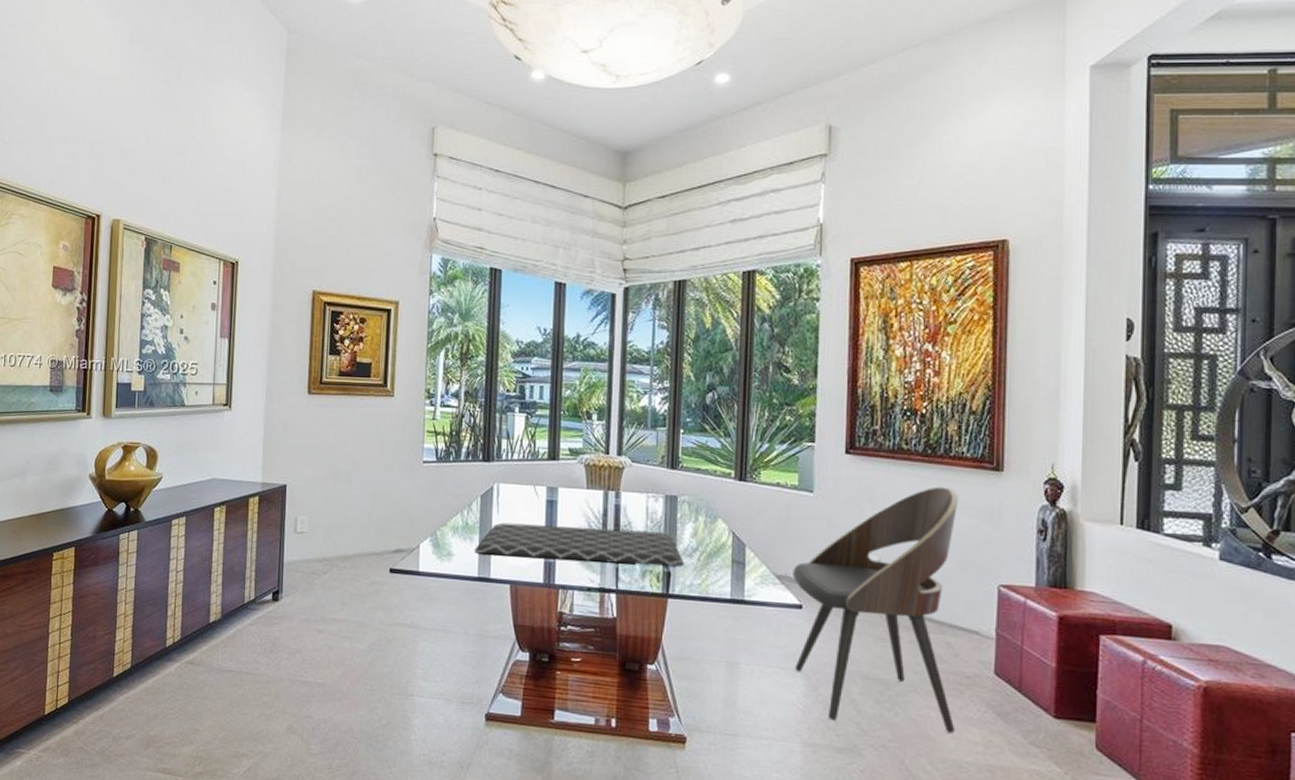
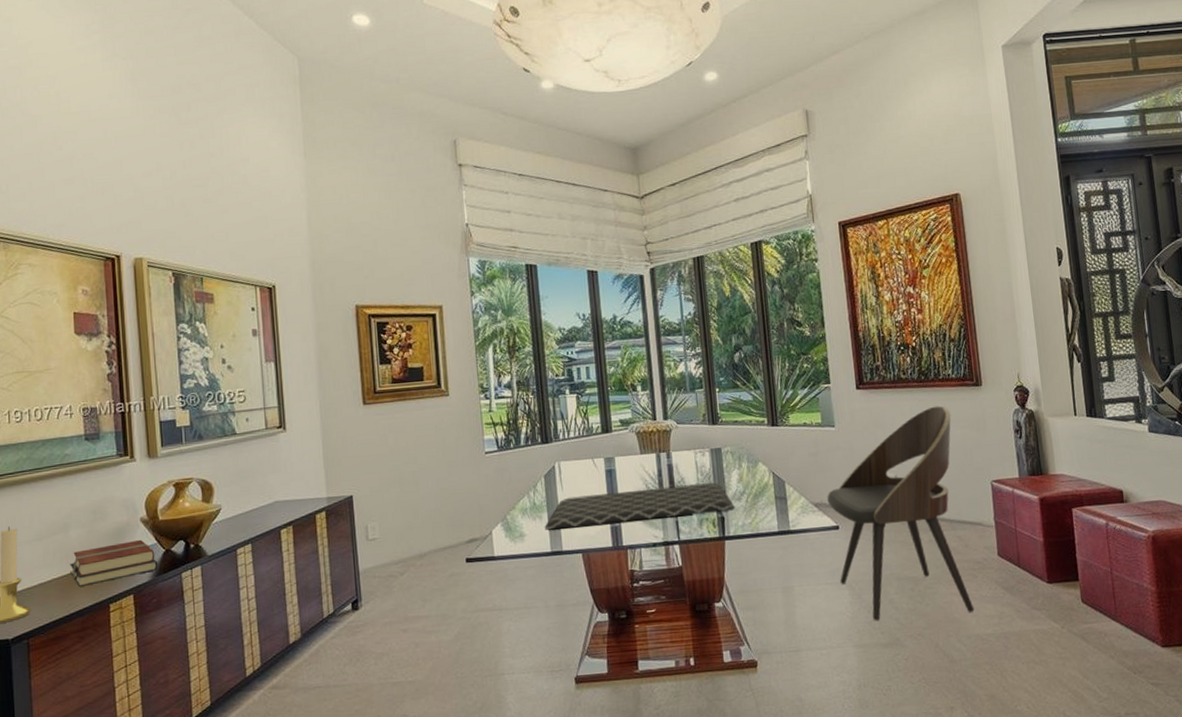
books: none [23,495,100,531] -> present [70,539,158,587]

